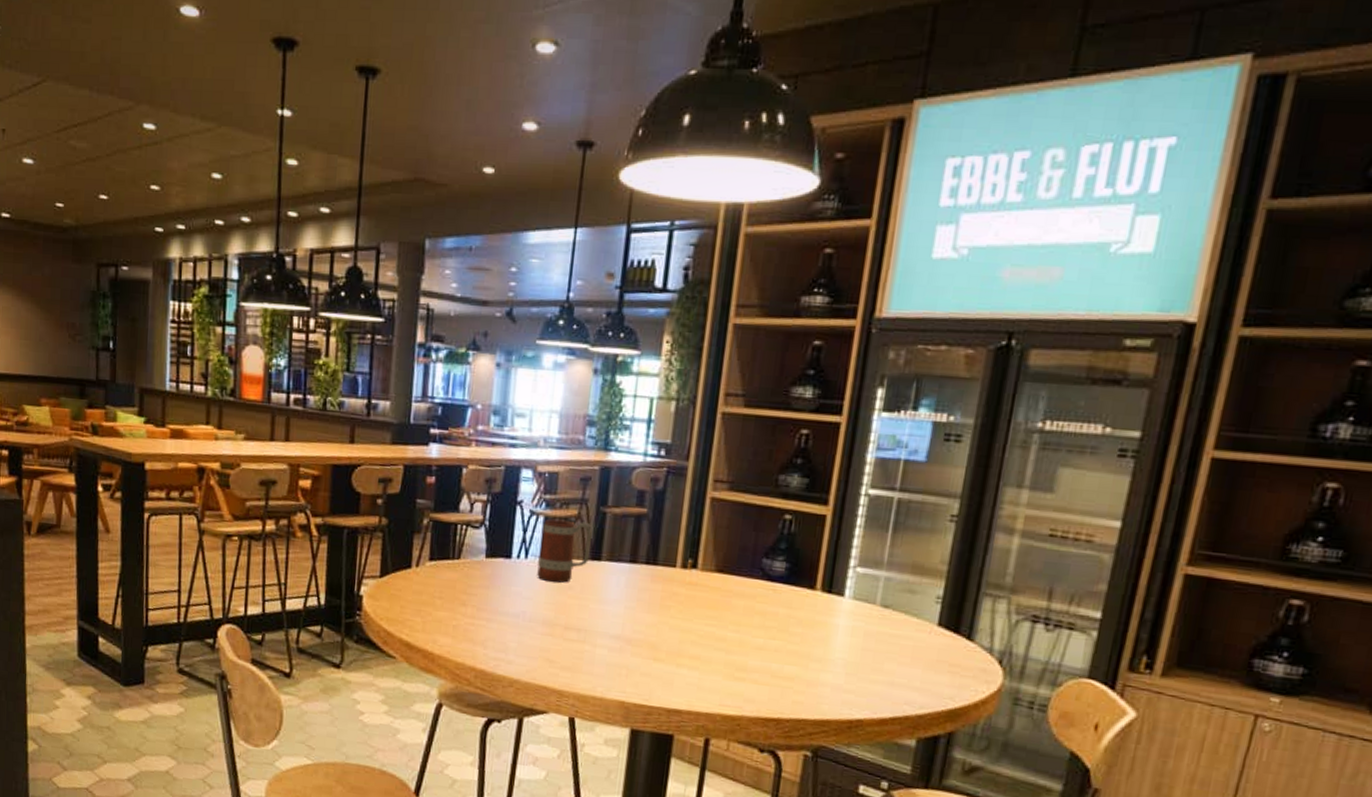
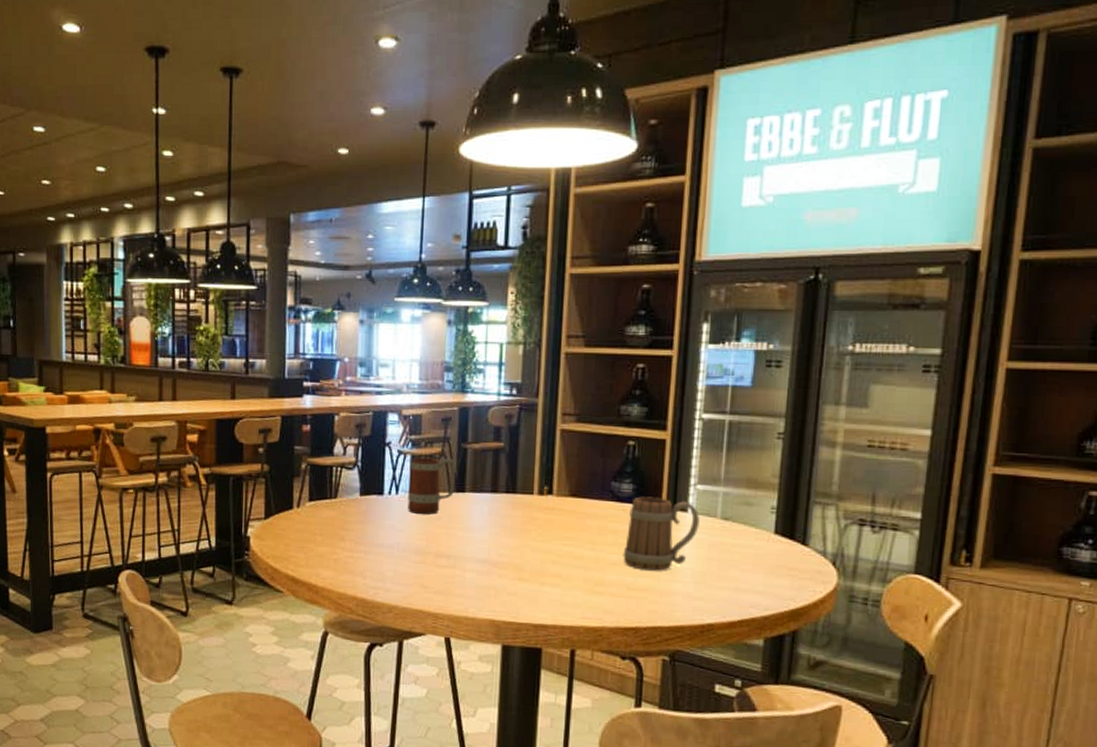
beer mug: none [769,576,857,659] -> present [623,496,700,571]

